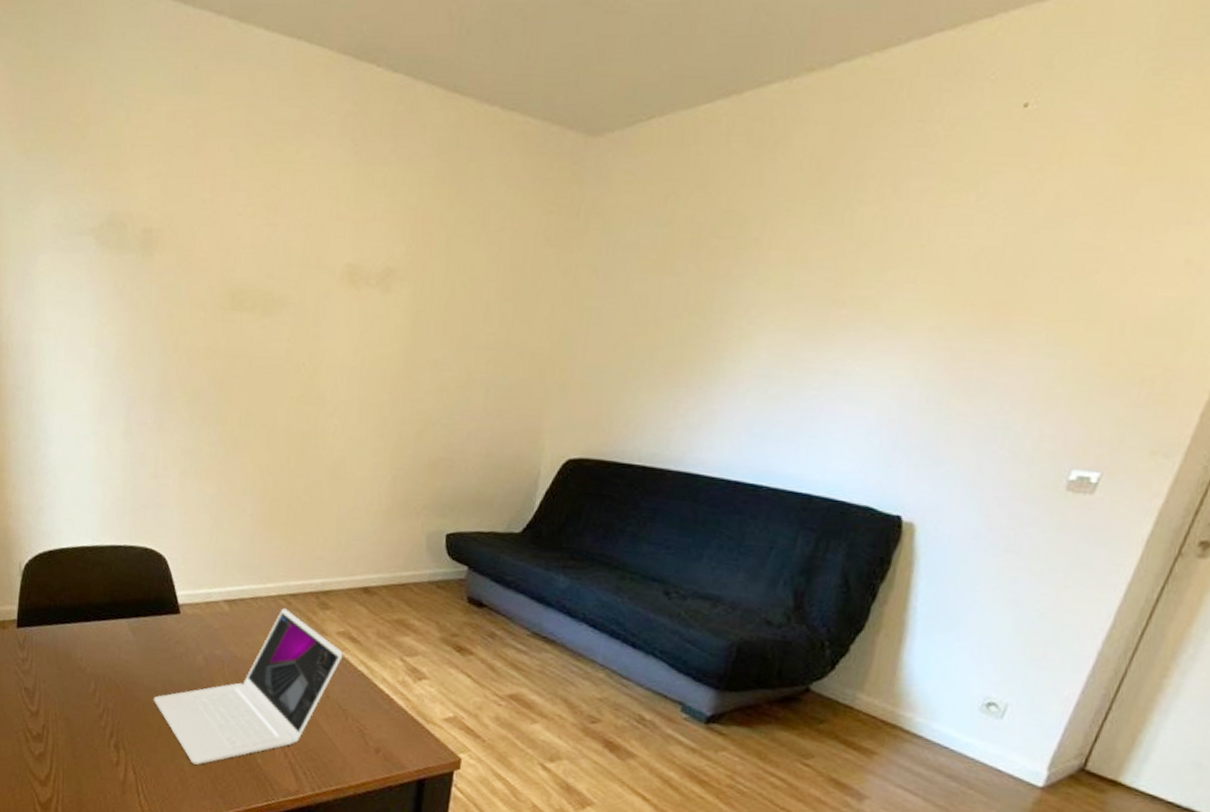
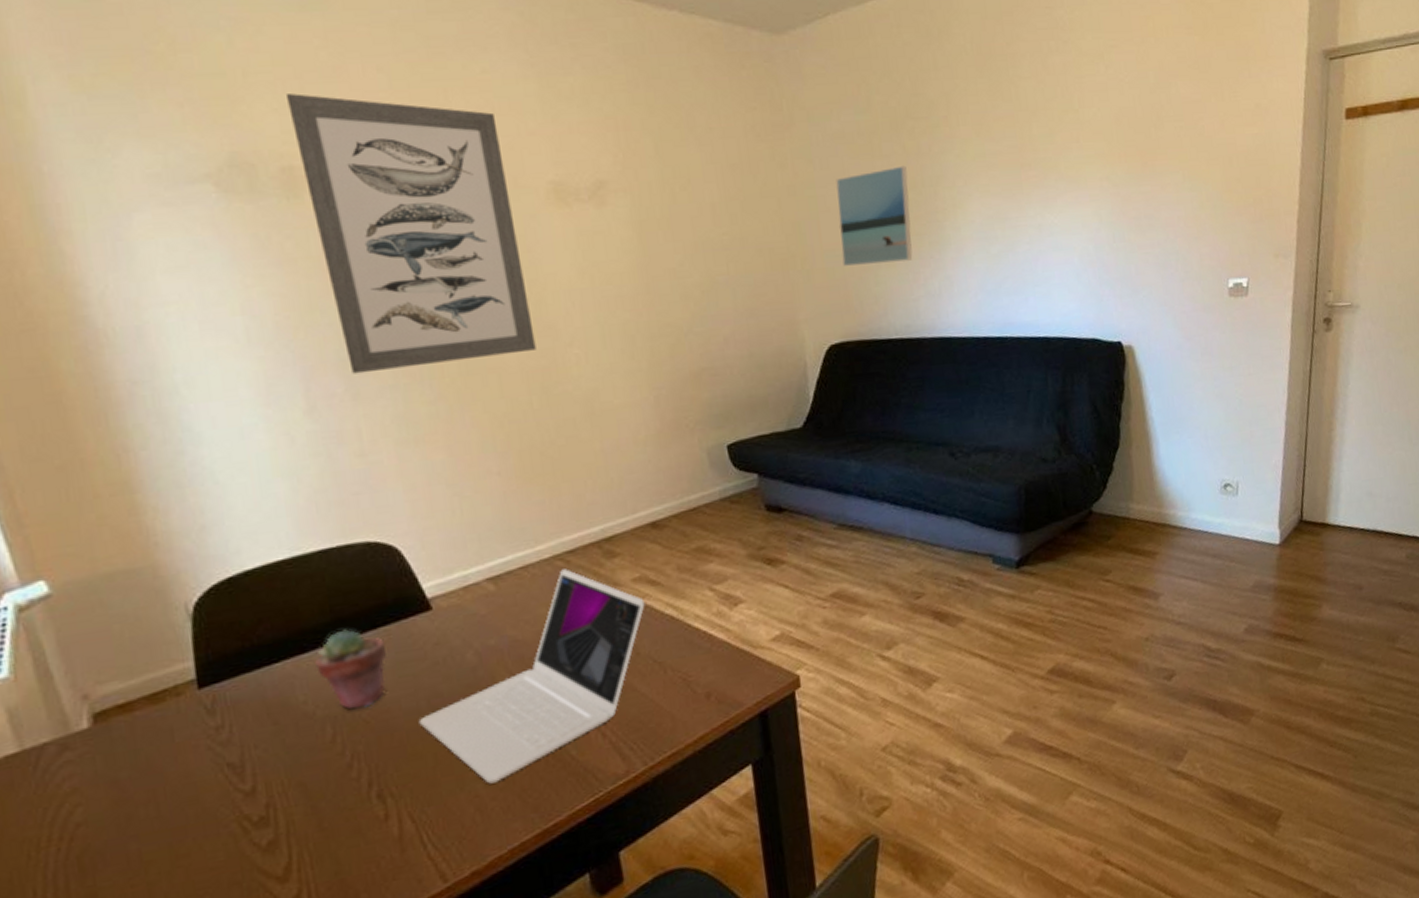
potted succulent: none [93,611,142,676] -> present [315,629,388,709]
wall art: none [158,166,314,415] -> present [287,93,536,374]
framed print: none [602,286,697,388] -> present [836,165,913,266]

